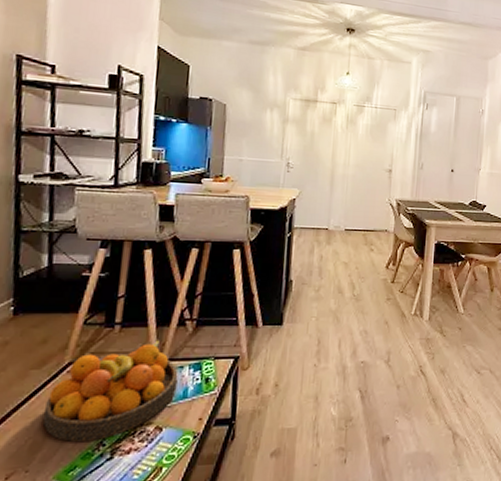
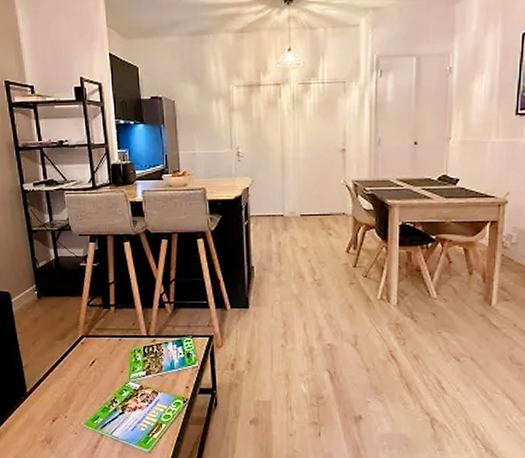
fruit bowl: present [44,339,178,442] -> none [70,318,165,398]

